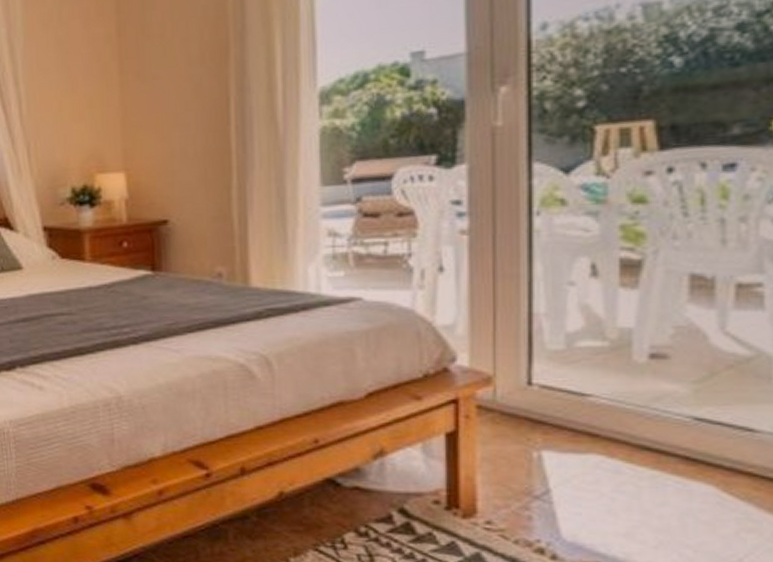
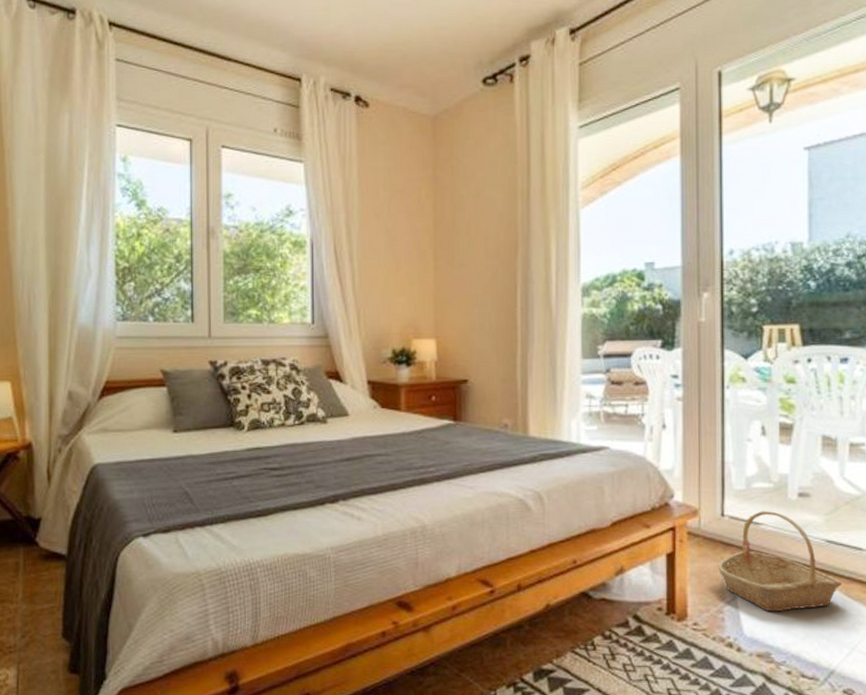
basket: none [521,377,721,511] -> present [717,510,843,612]

